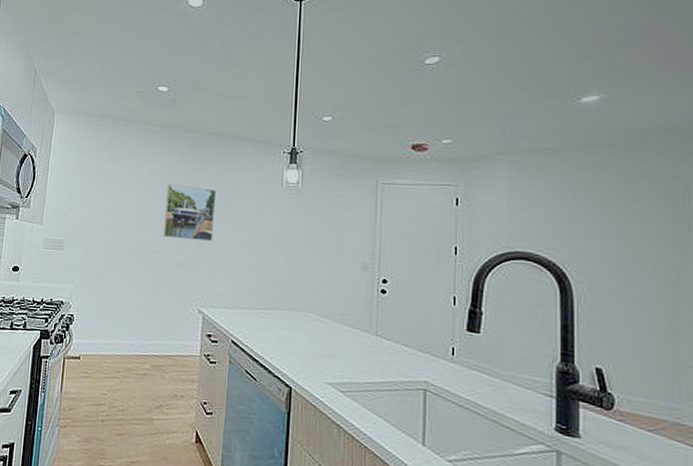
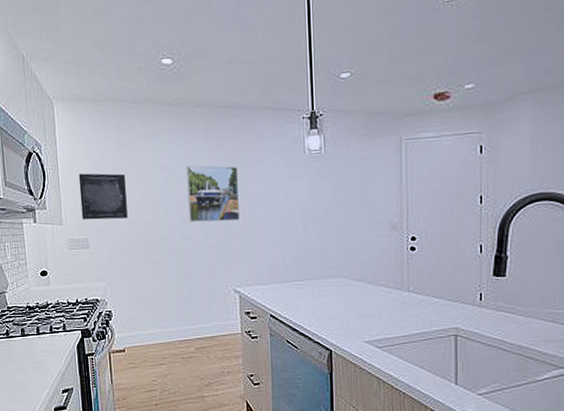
wall art: none [62,179,110,227] -> present [78,173,128,220]

